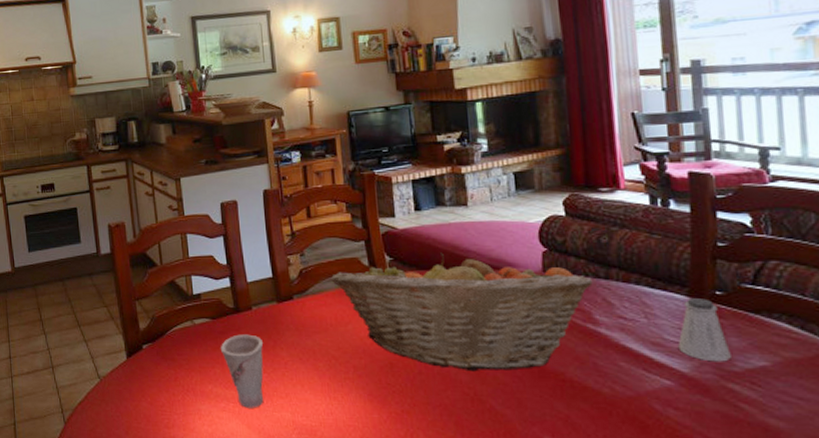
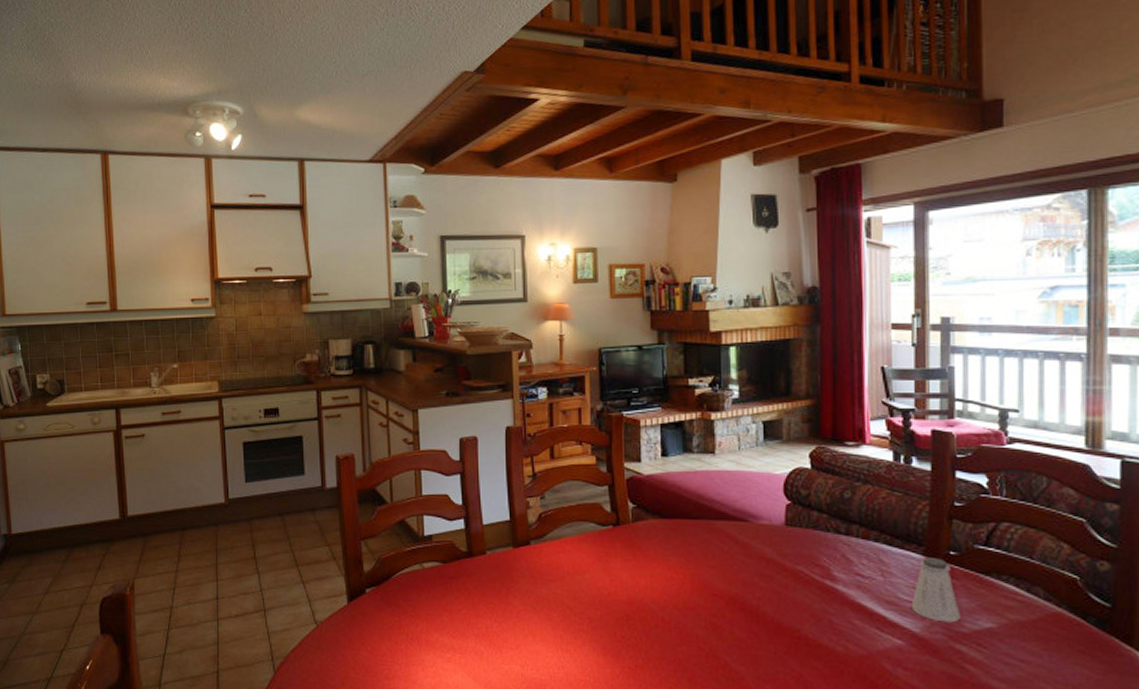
cup: present [220,334,264,408] -> none [449,580,496,660]
fruit basket: present [331,253,593,372] -> none [571,501,833,626]

